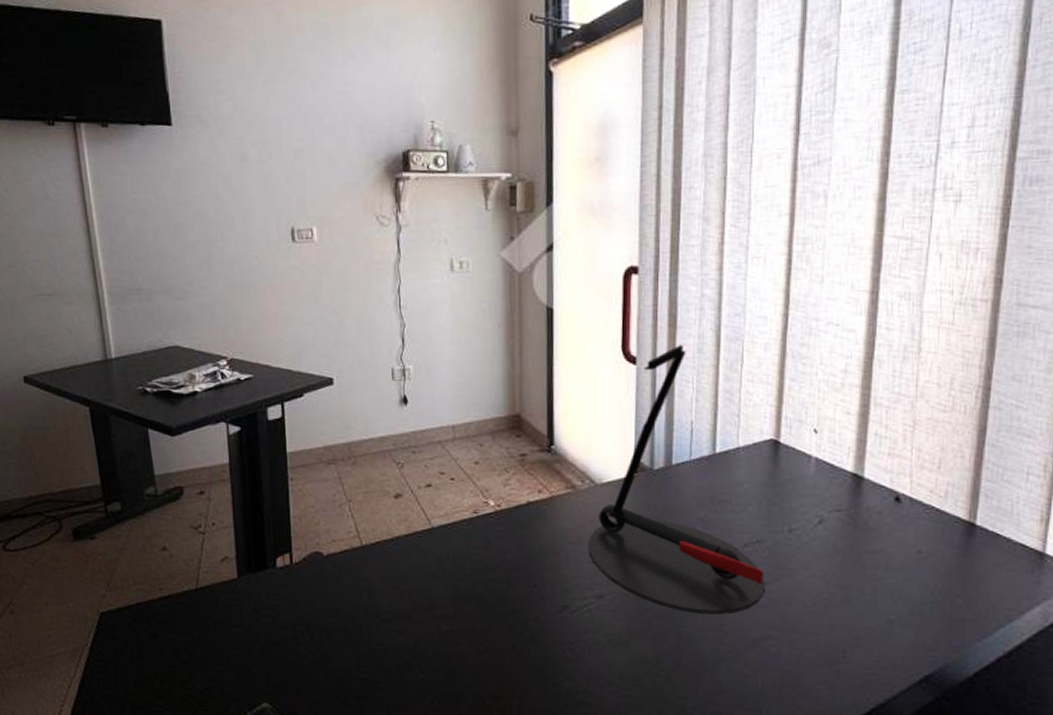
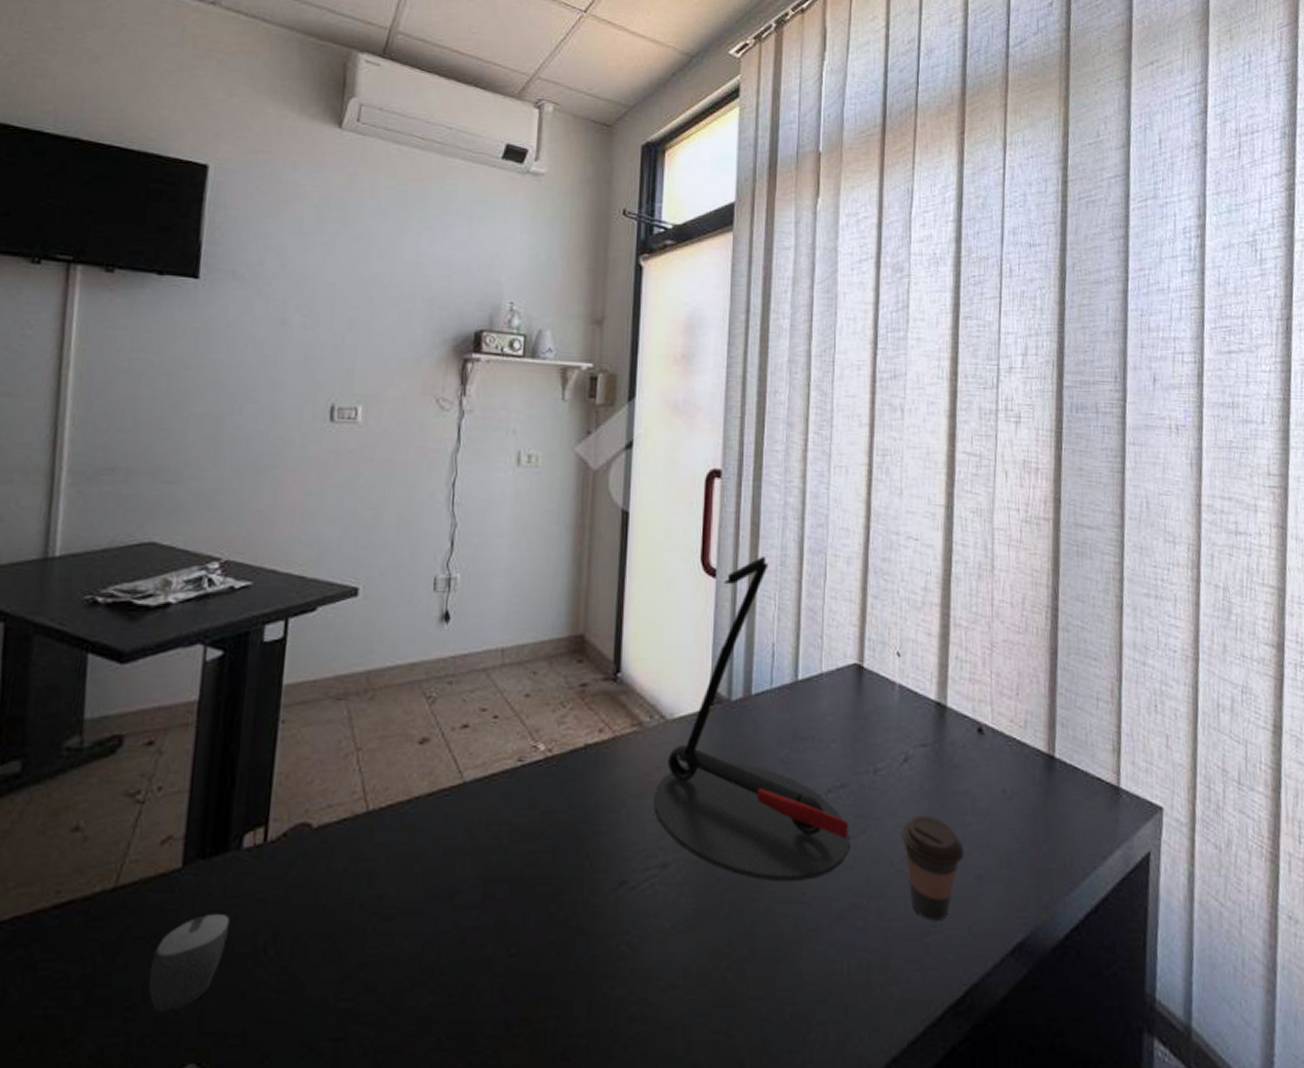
computer mouse: none [228,609,276,670] -> present [148,913,230,1012]
coffee cup: none [813,568,876,653] -> present [900,815,964,921]

